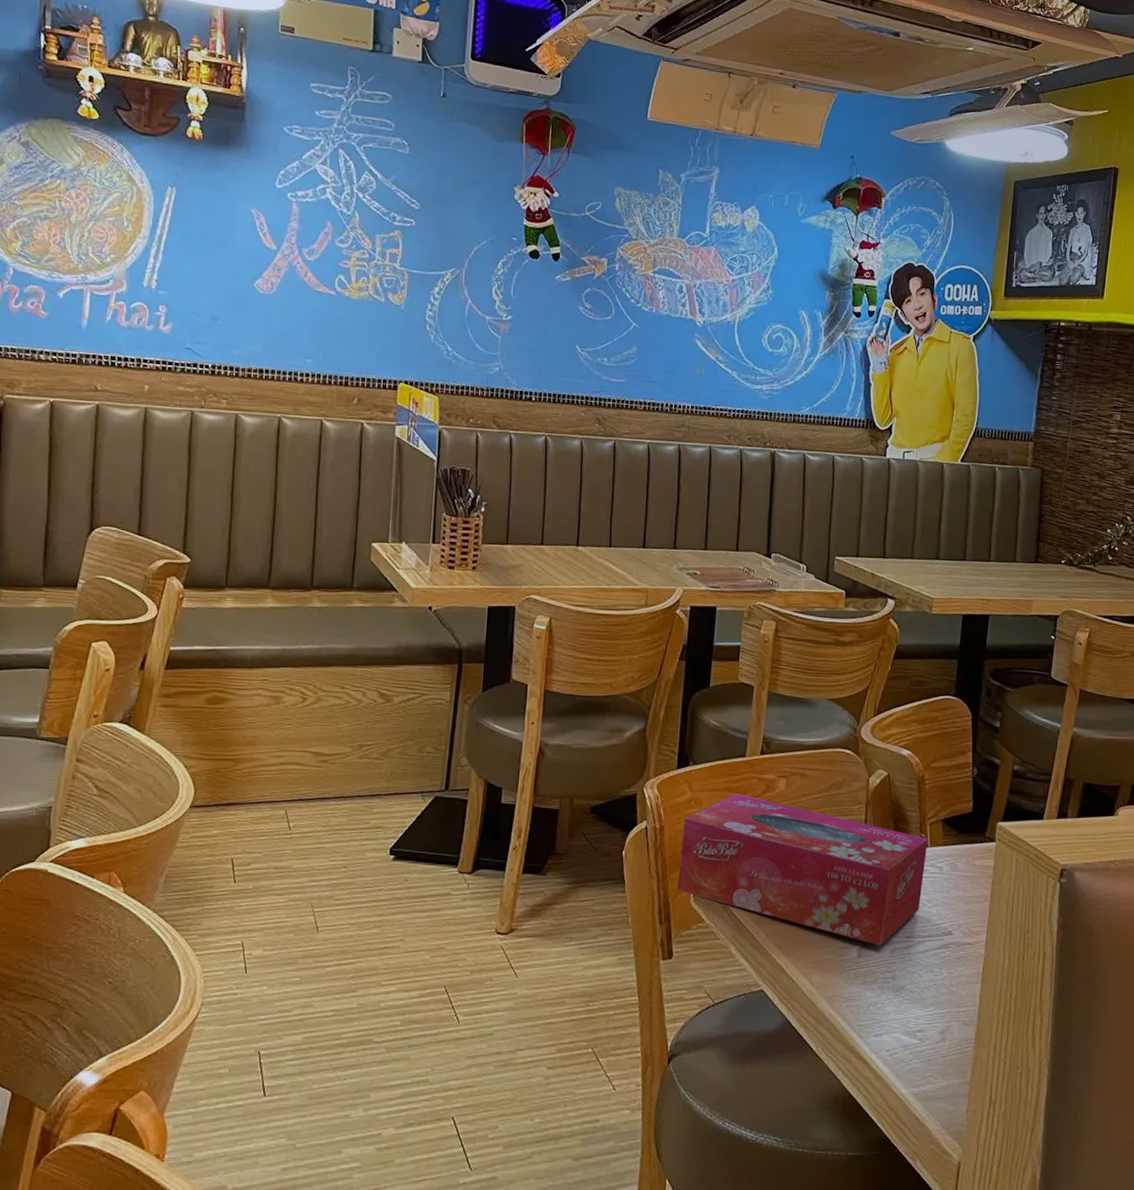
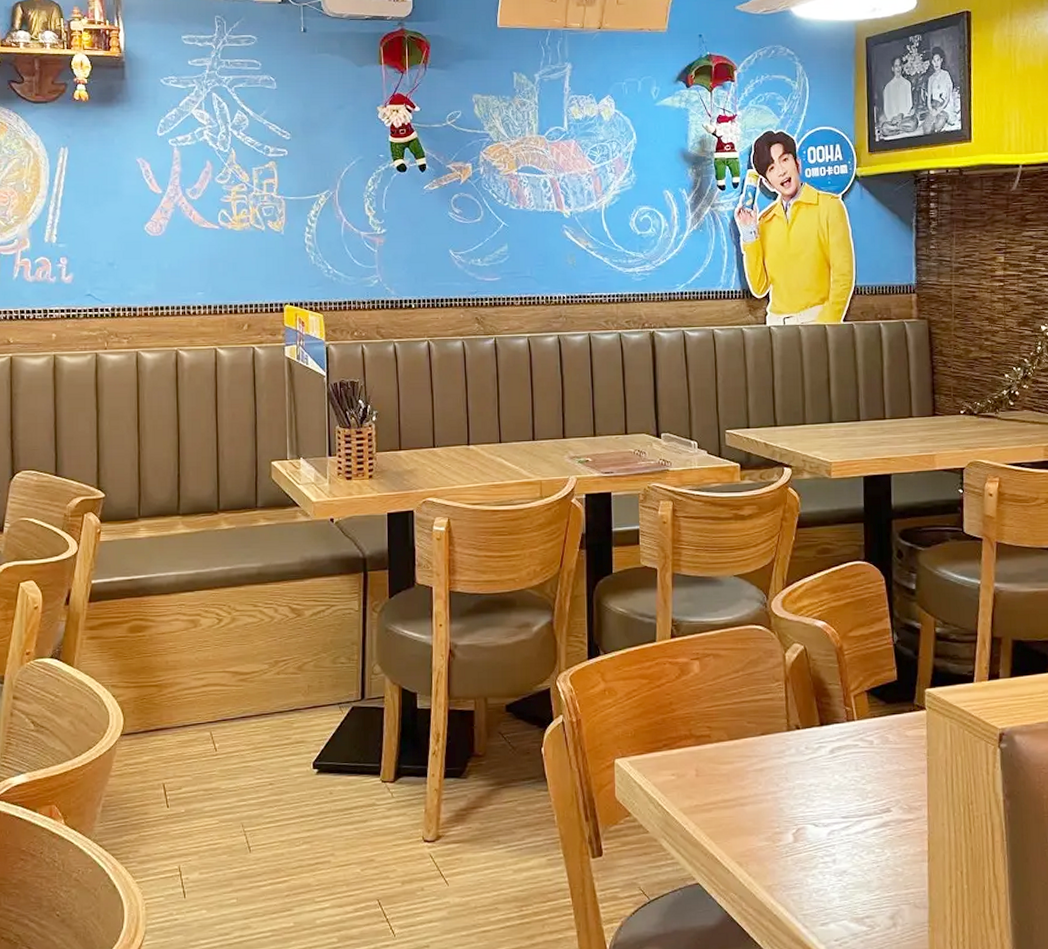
tissue box: present [677,794,928,946] -> none [600,680,854,829]

